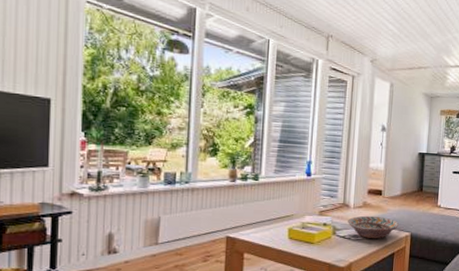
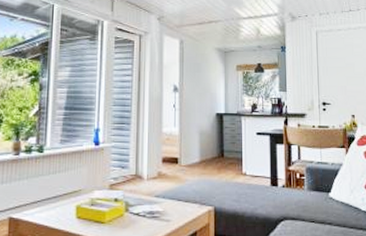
decorative bowl: present [348,215,400,239] -> none [141,188,200,216]

